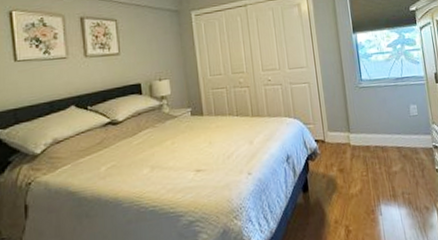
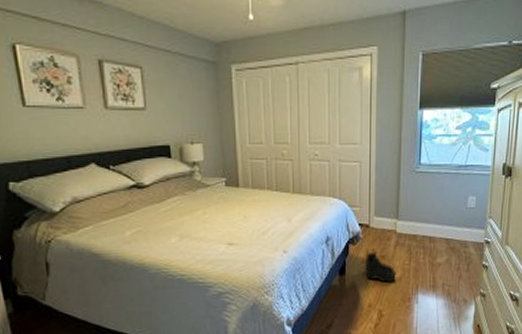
boots: none [325,165,357,196] -> present [364,251,396,283]

